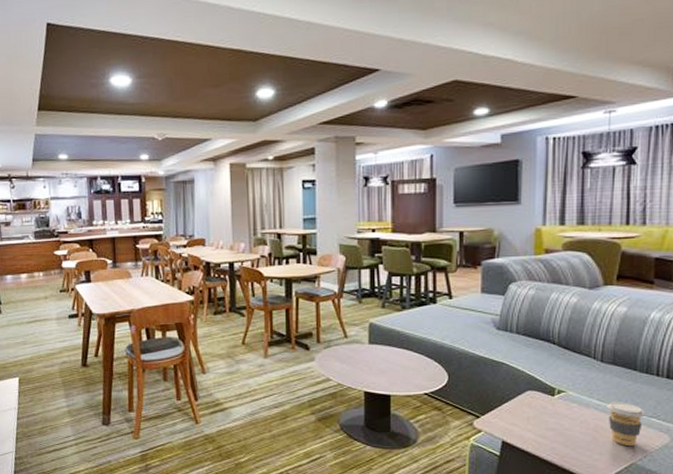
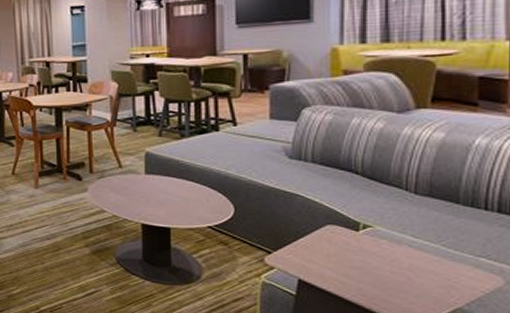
coffee cup: present [607,402,645,447] -> none [423,238,471,290]

